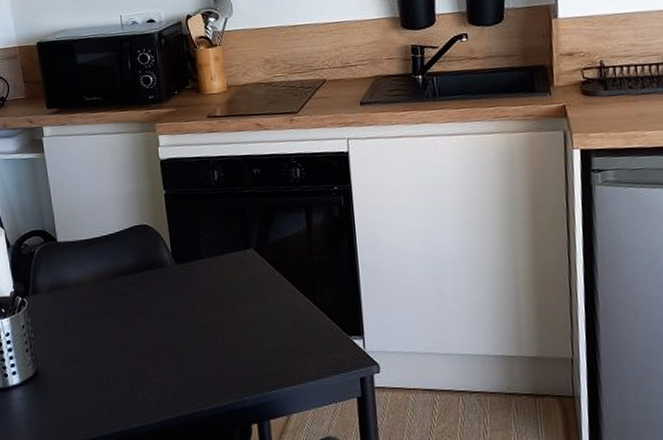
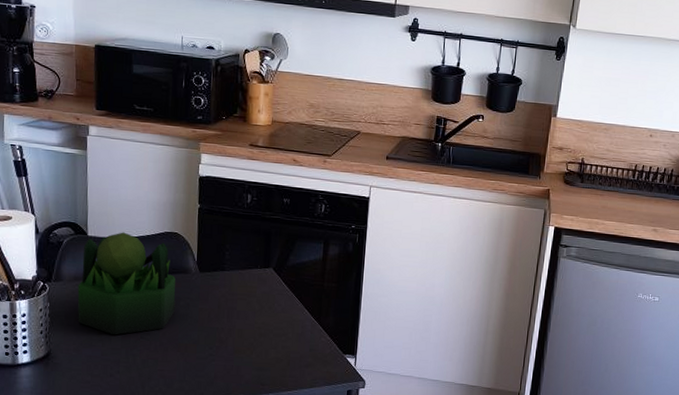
plant: none [54,232,157,345] -> present [77,232,176,335]

